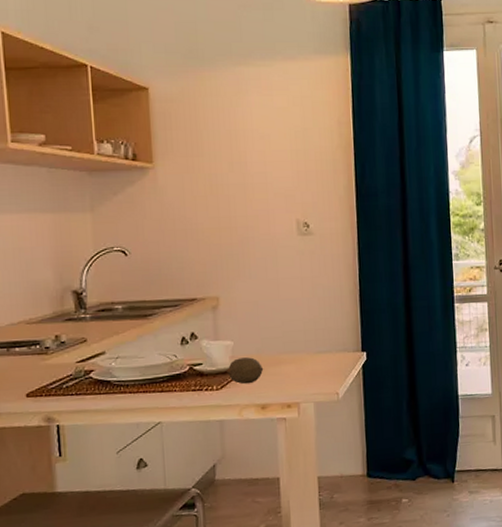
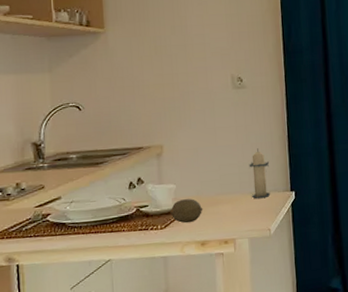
candle: none [315,303,340,360] -> present [249,148,271,199]

